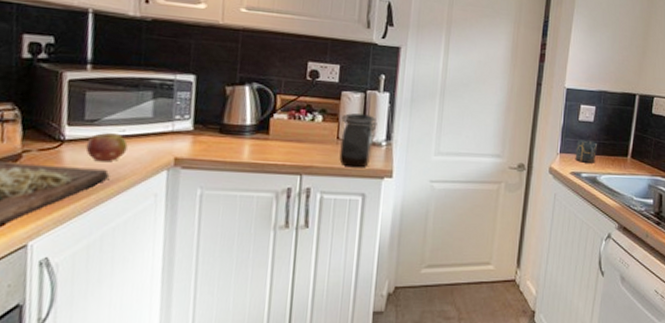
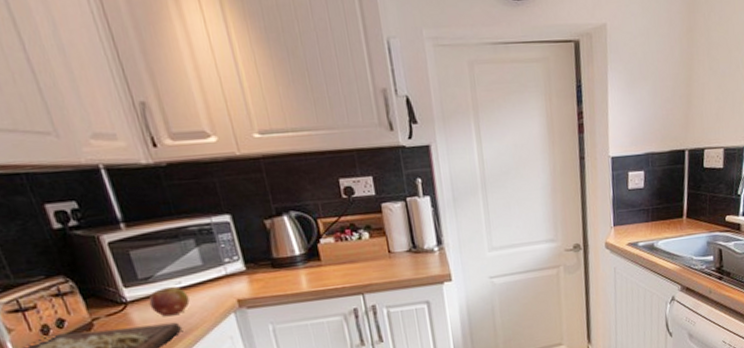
jar: present [339,113,377,168] -> none [388,222,427,279]
cup: present [575,139,598,163] -> none [629,207,651,232]

